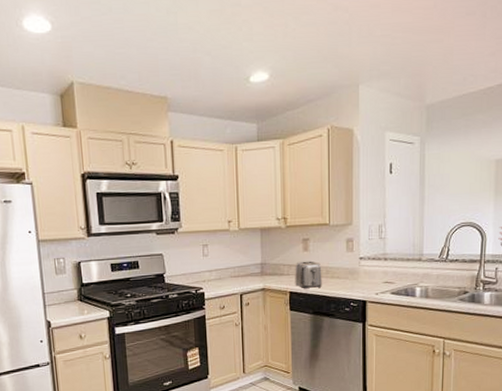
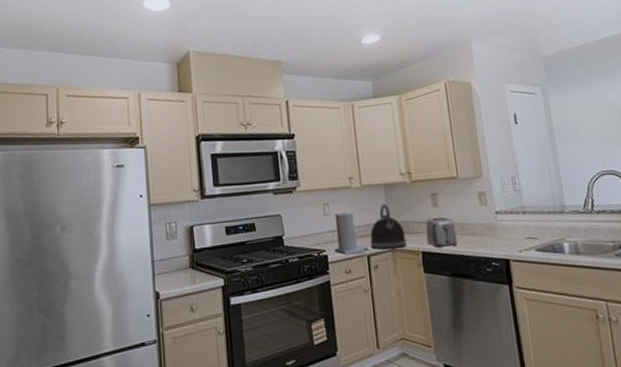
paper towel: none [210,253,242,293] -> present [334,211,369,255]
kettle: none [243,246,277,289] -> present [370,203,407,250]

